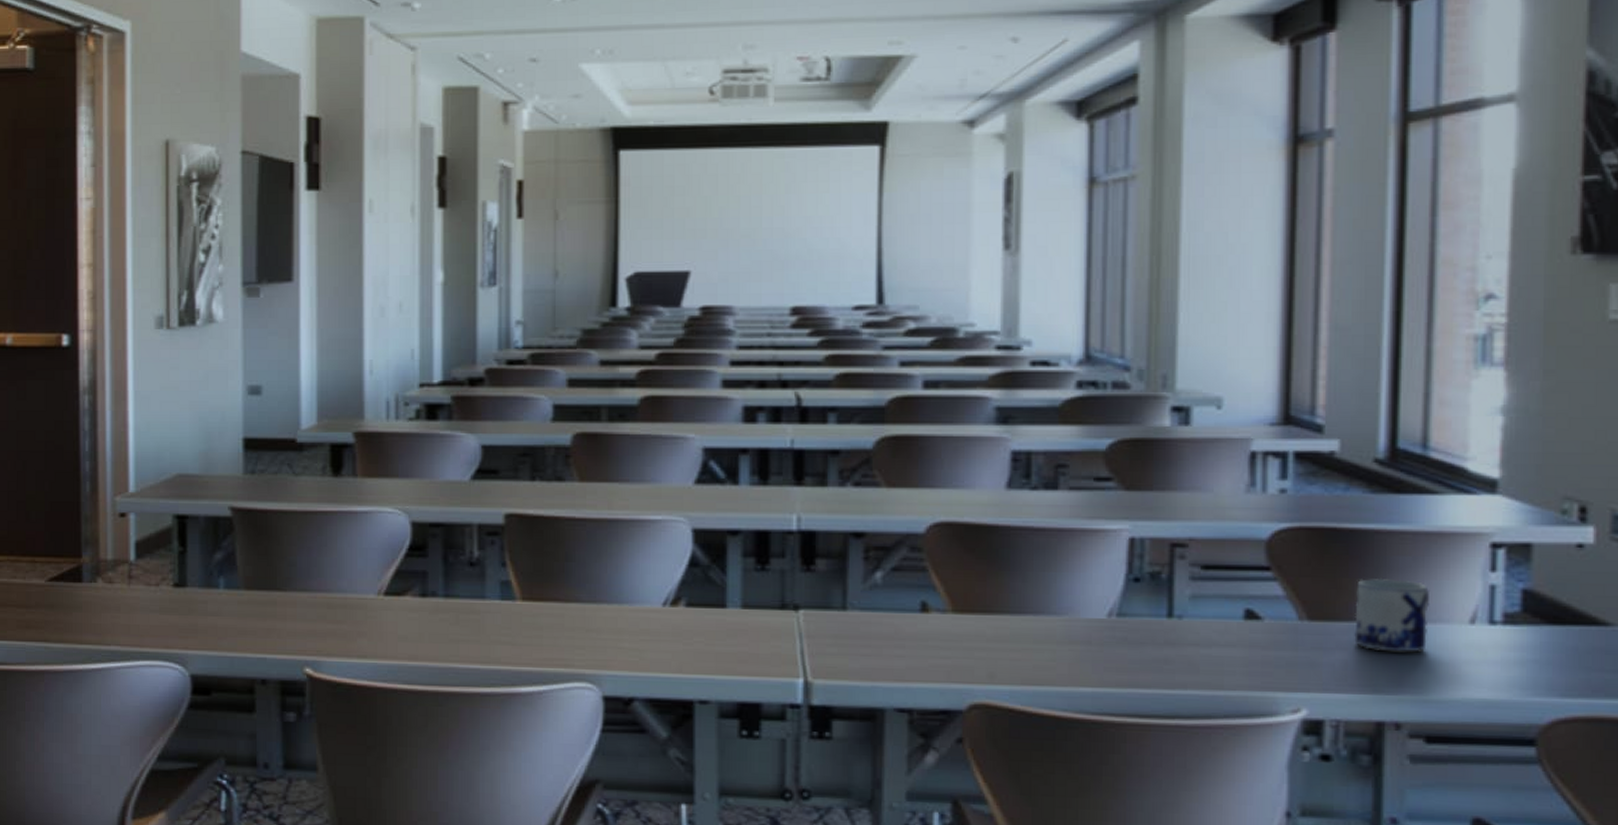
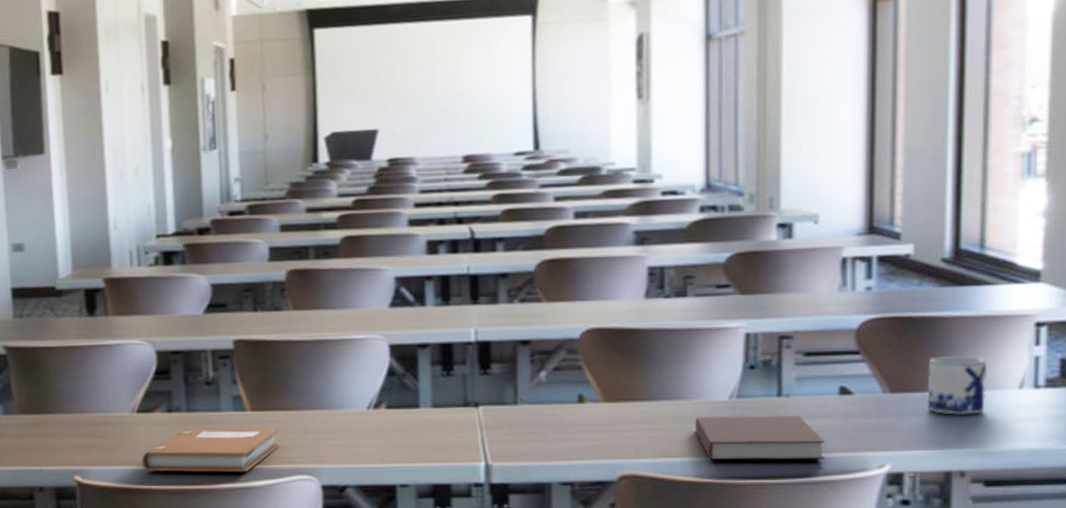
notebook: none [387,618,555,675] -> present [142,428,280,472]
notebook: none [1064,637,1227,699] -> present [694,415,826,460]

